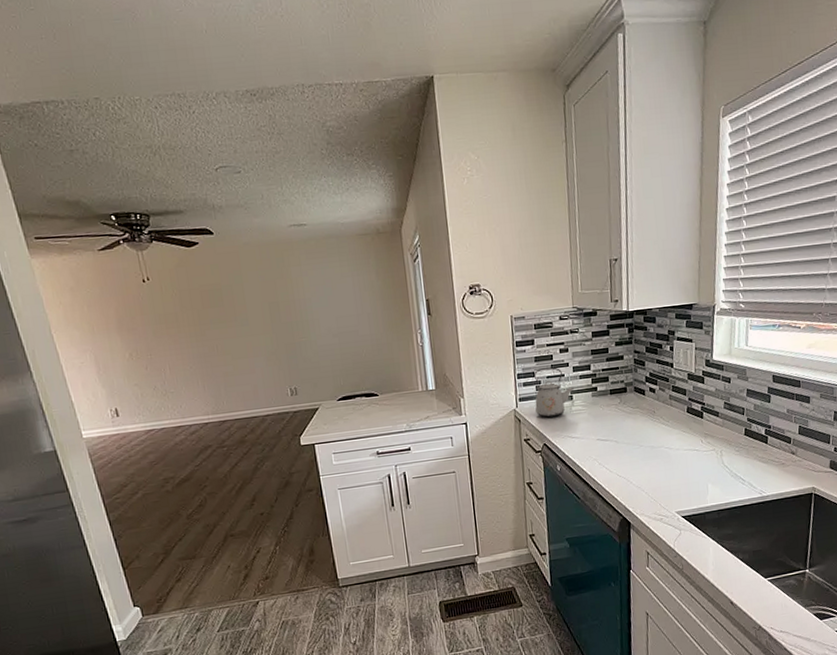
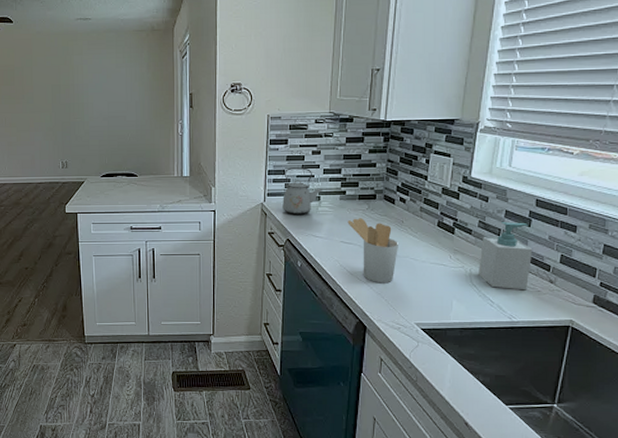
utensil holder: none [602,413,653,477] -> present [347,218,398,284]
soap bottle: none [728,399,775,466] -> present [479,222,533,291]

